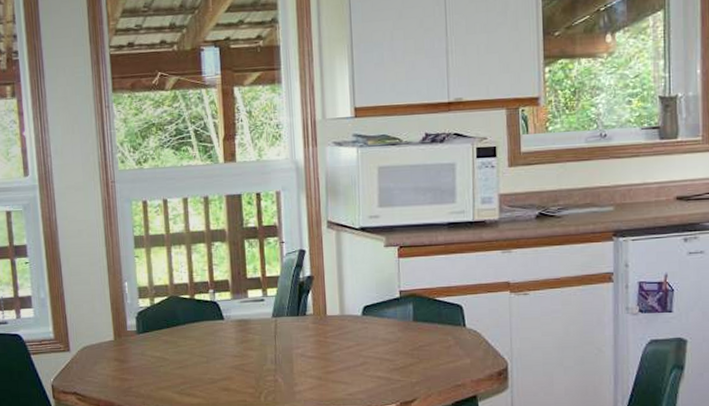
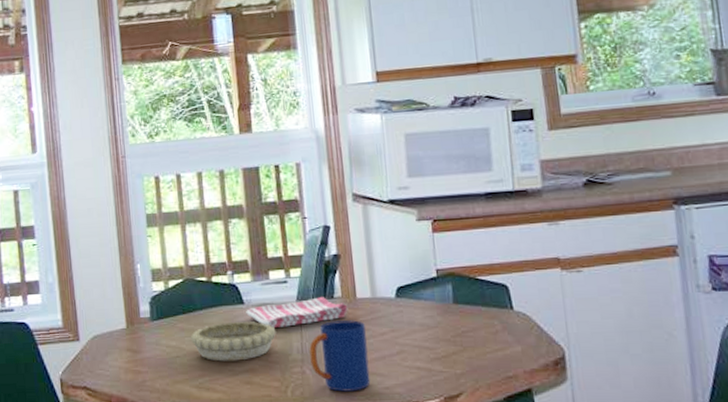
decorative bowl: none [173,335,253,370] -> present [190,322,276,361]
dish towel: none [225,314,319,342] -> present [246,297,348,329]
mug: none [282,335,336,398] -> present [309,320,371,392]

